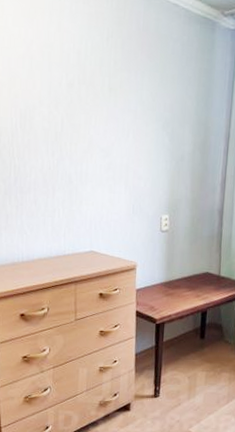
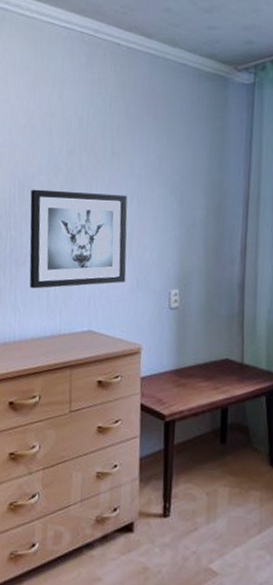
wall art: none [32,120,124,214] -> present [29,189,128,289]

